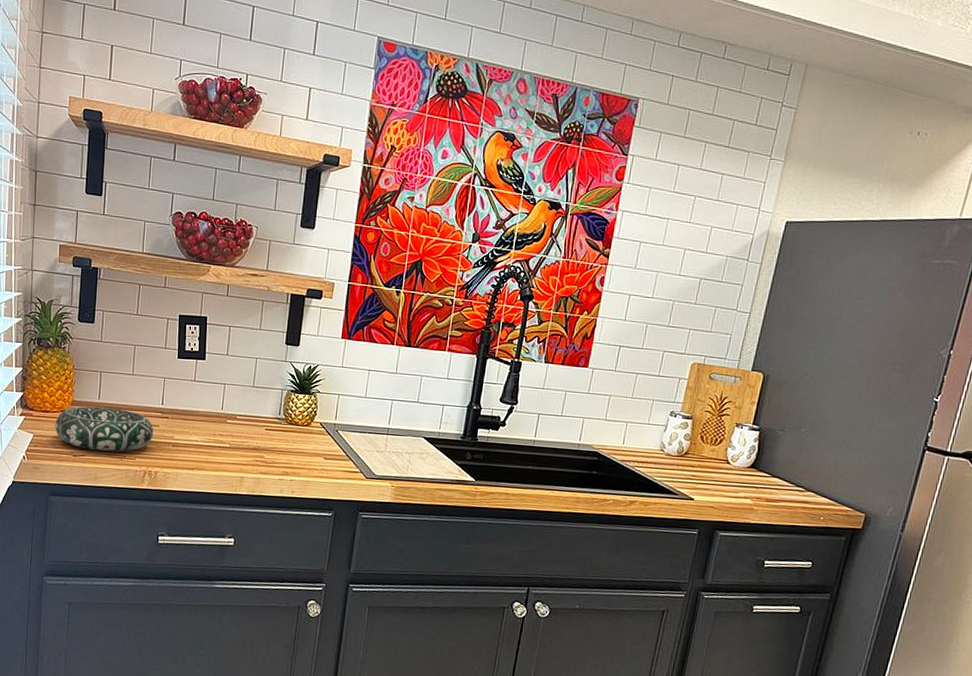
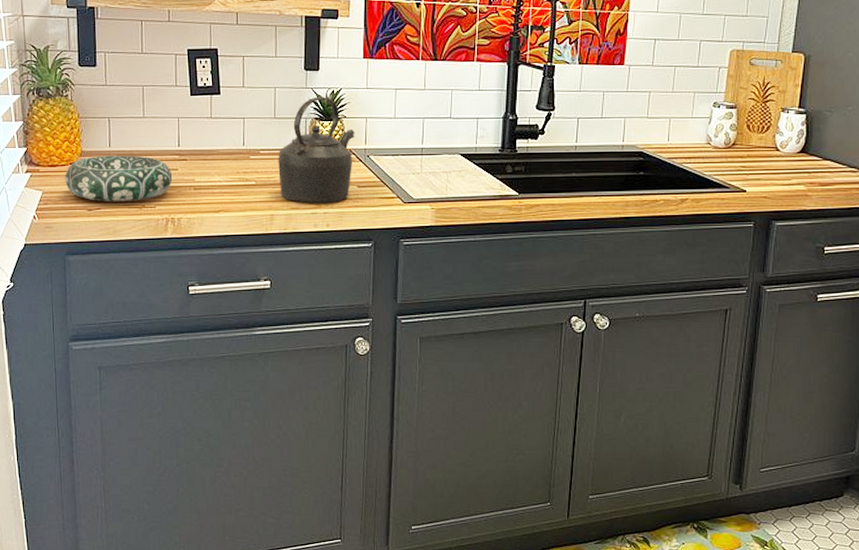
kettle: none [251,370,327,471] -> present [278,96,355,203]

